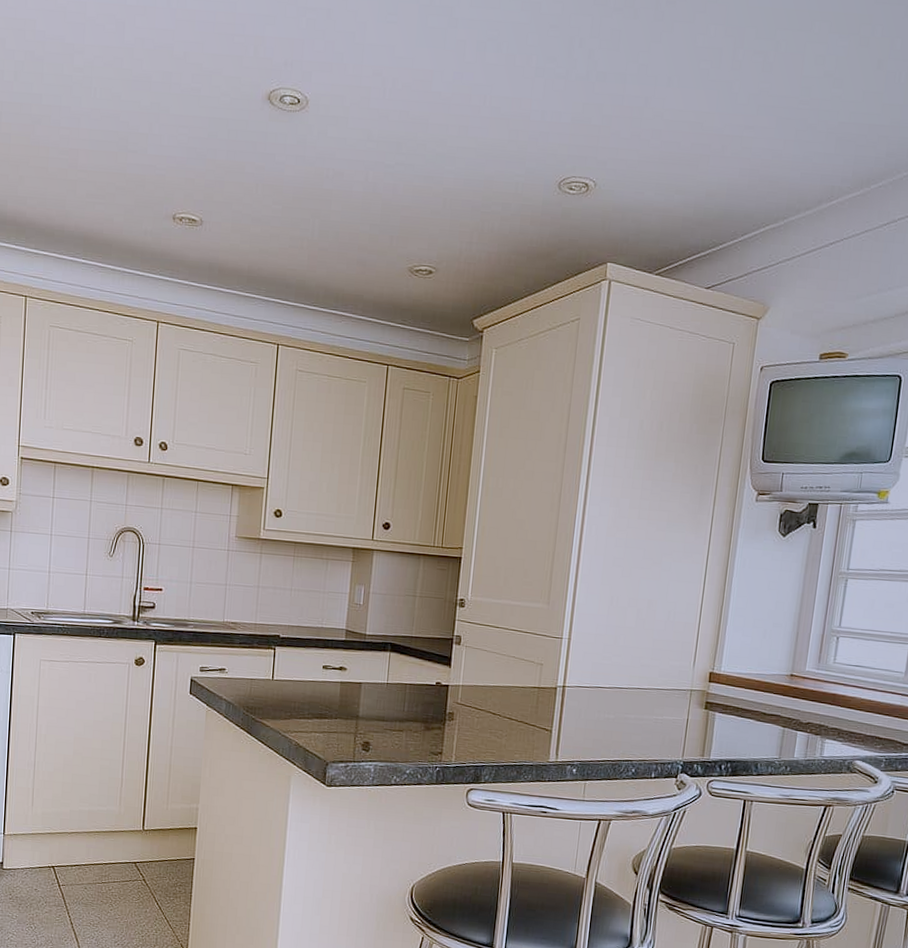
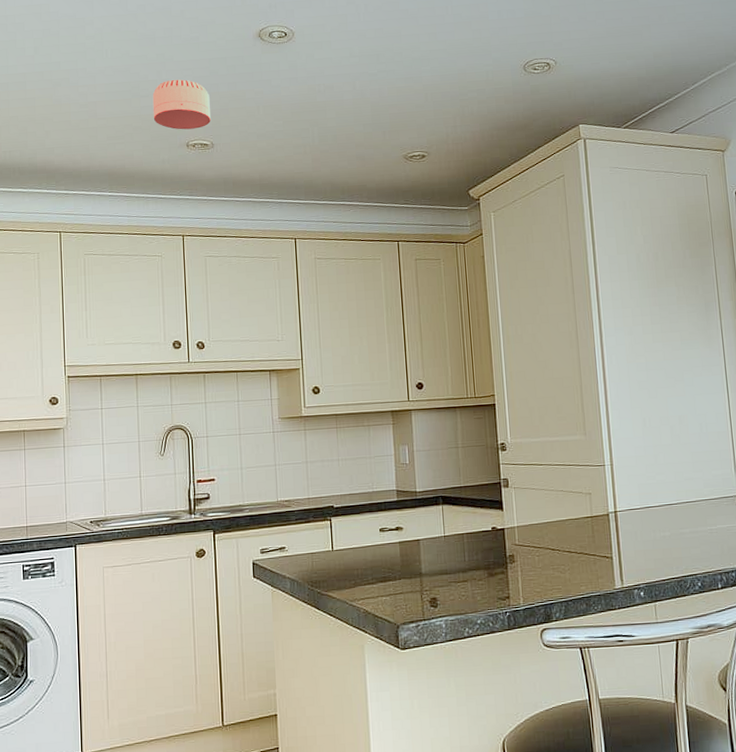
smoke detector: none [139,136,205,200] -> present [152,79,211,130]

